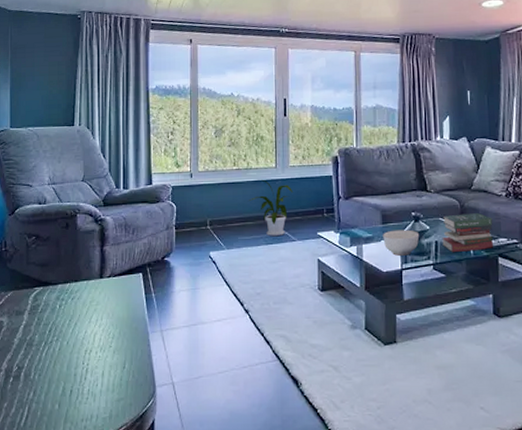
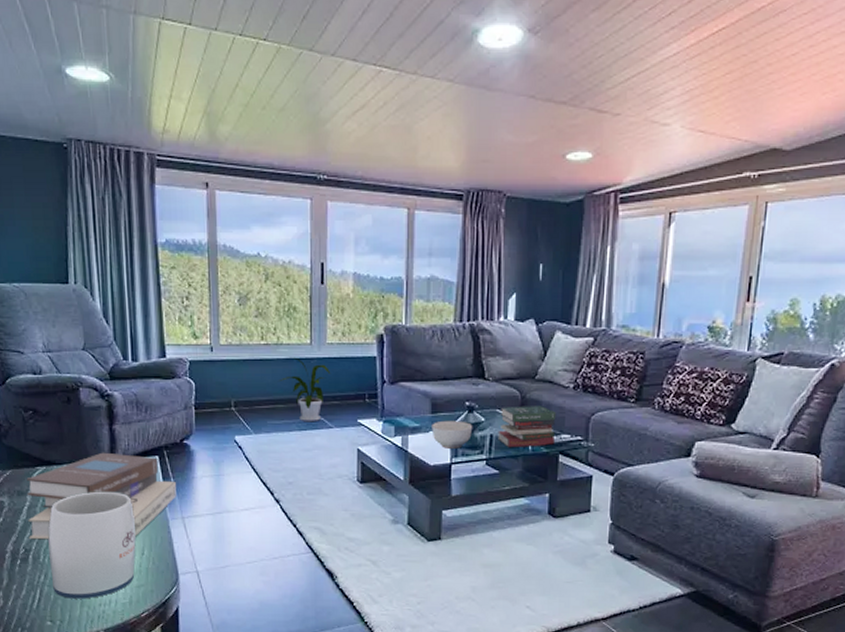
books: none [22,271,157,357] -> present [26,452,176,540]
mug: none [39,308,118,415] -> present [48,491,136,599]

